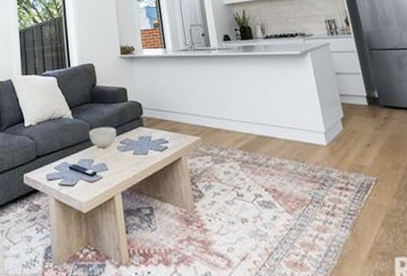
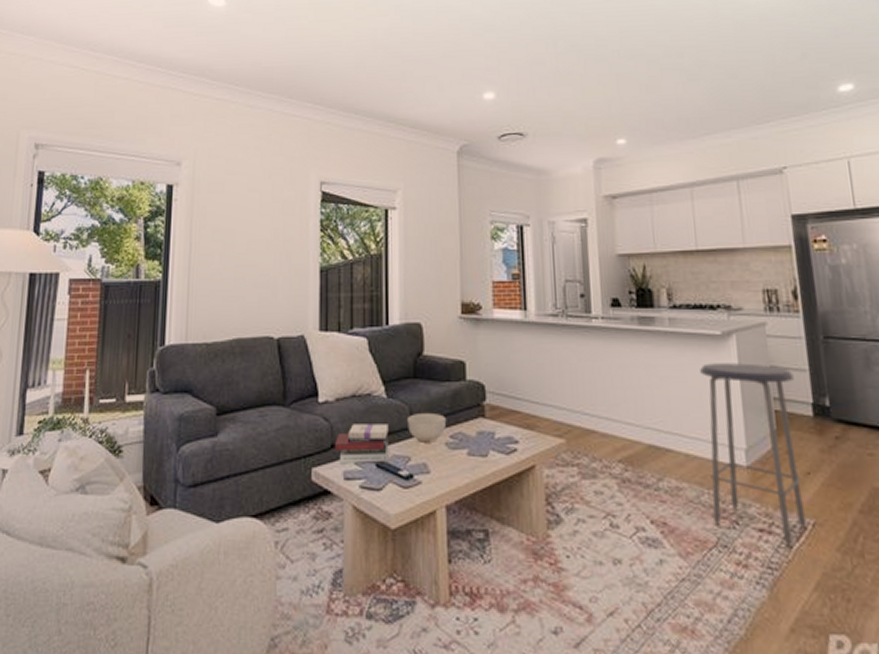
books: none [38,137,79,169] -> present [334,424,390,465]
bar stool: none [288,72,372,199] -> present [700,363,807,549]

